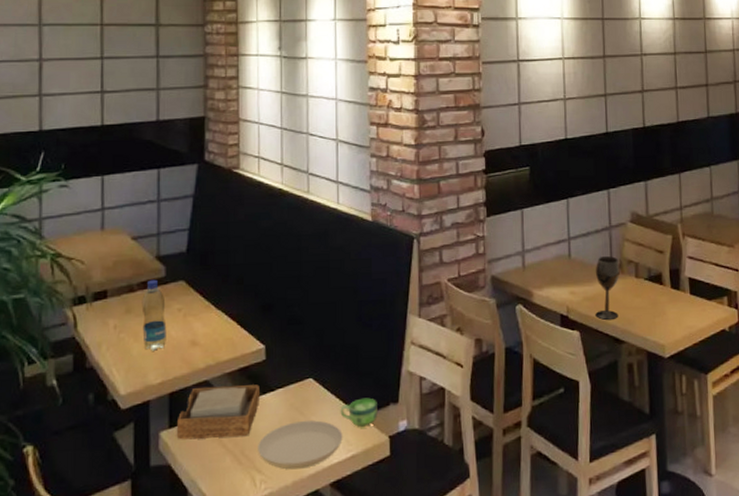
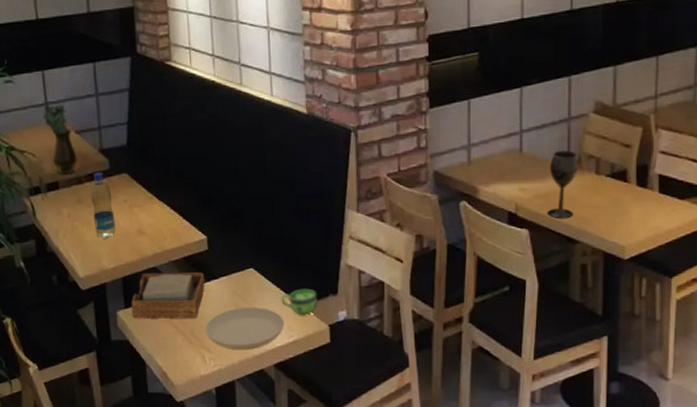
vase: none [97,207,131,283] -> present [42,101,78,175]

